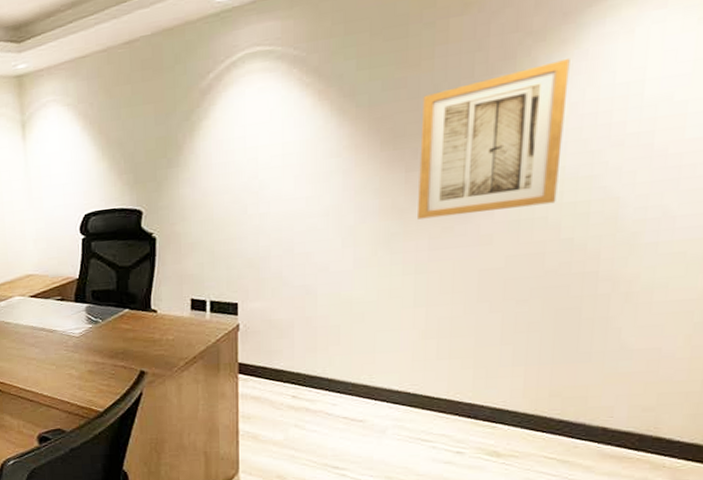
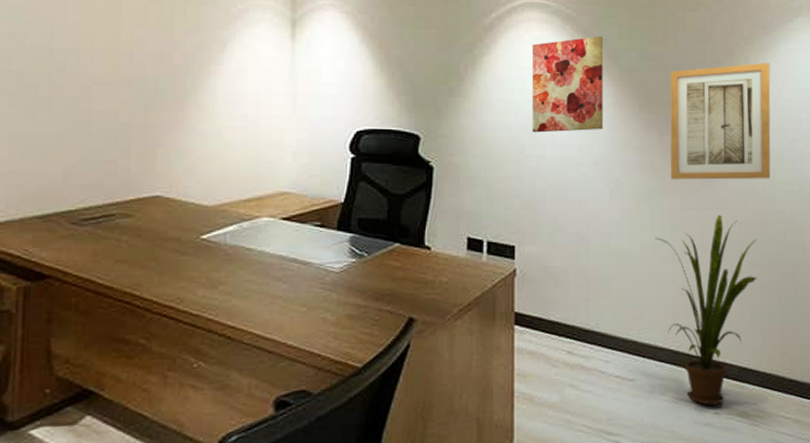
wall art: none [254,72,339,191] -> present [531,35,604,133]
house plant: none [394,251,529,445] -> present [655,214,757,405]

